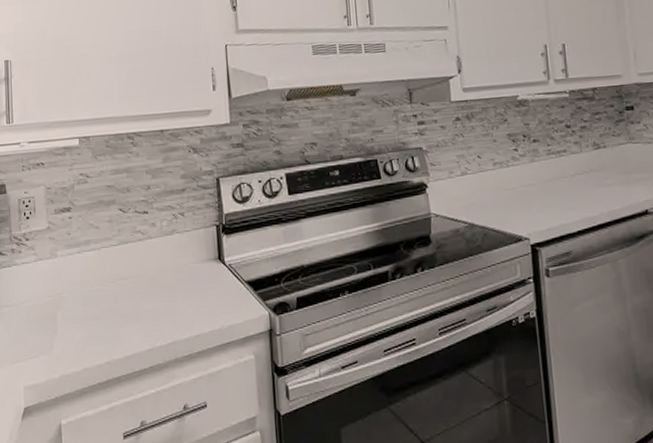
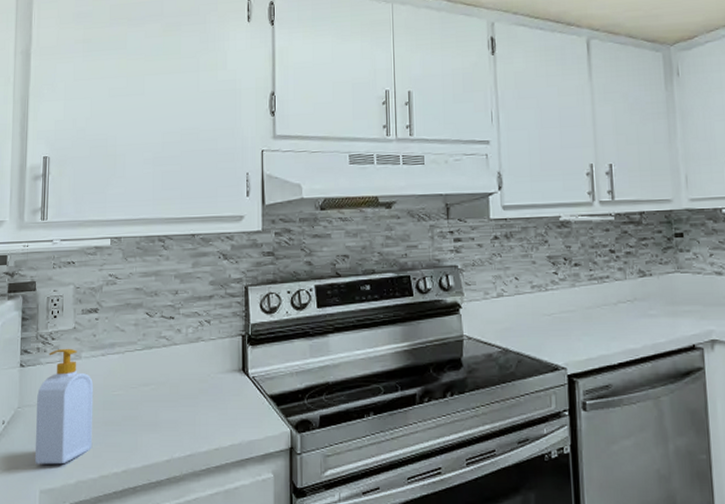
soap bottle: none [15,247,74,362] -> present [35,348,94,465]

